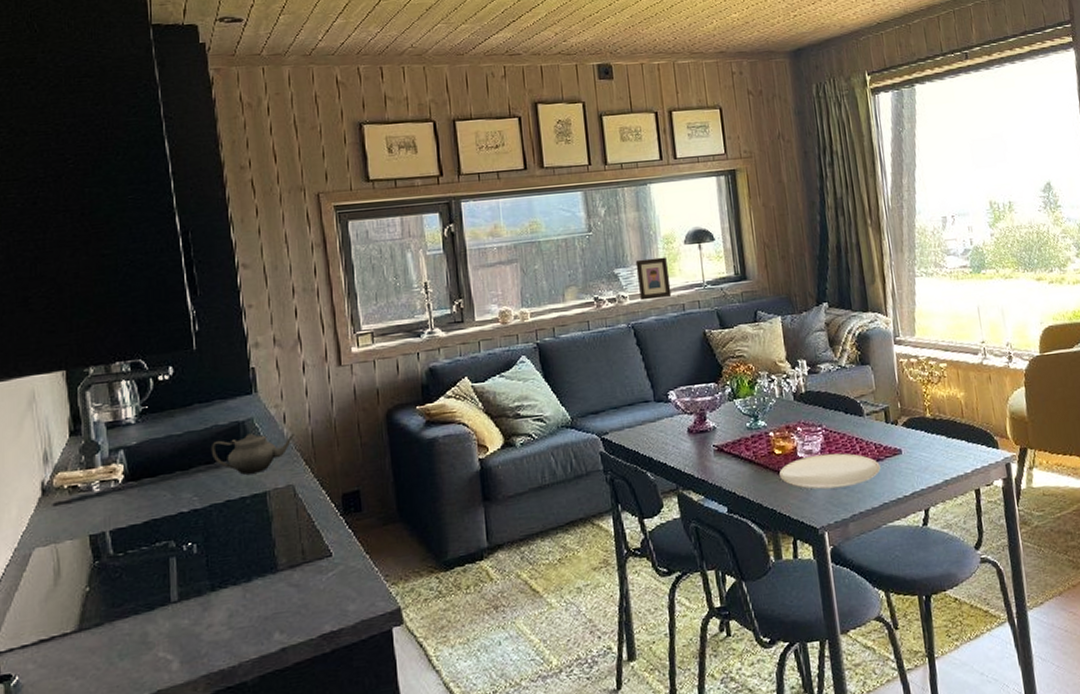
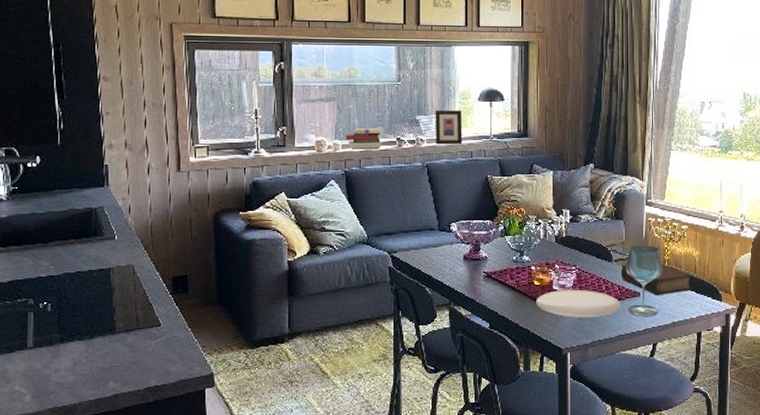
teapot: present [210,433,296,475] -> none [67,219,138,252]
books: none [533,288,578,317] -> present [345,127,382,149]
book: none [875,411,961,451] -> present [620,263,692,295]
wine glass: none [879,391,926,478] -> present [625,245,663,316]

